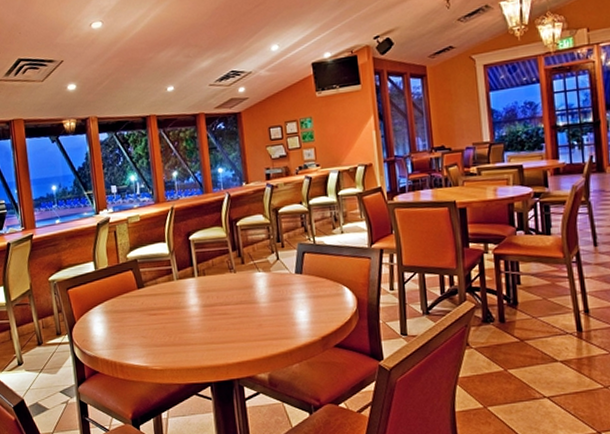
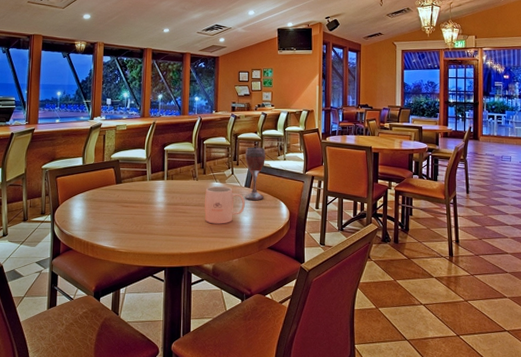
mug: none [247,275,299,324] -> present [204,186,245,224]
cup: none [290,220,322,289] -> present [244,147,266,200]

